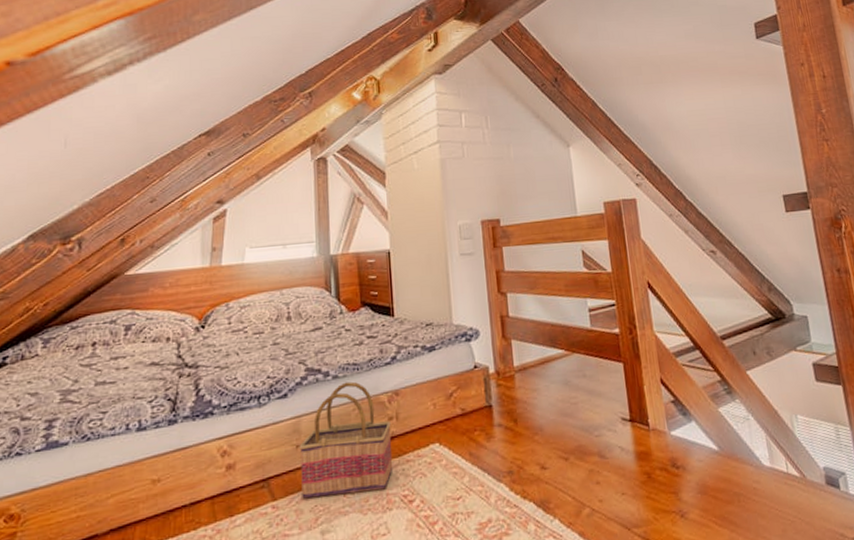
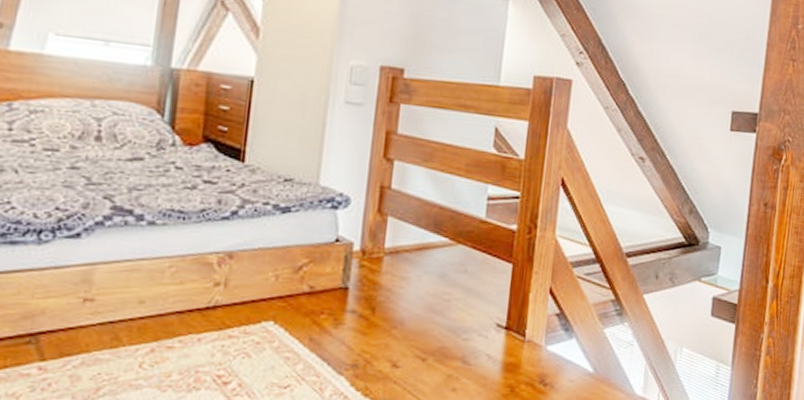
basket: present [299,381,393,499] -> none [82,231,217,366]

